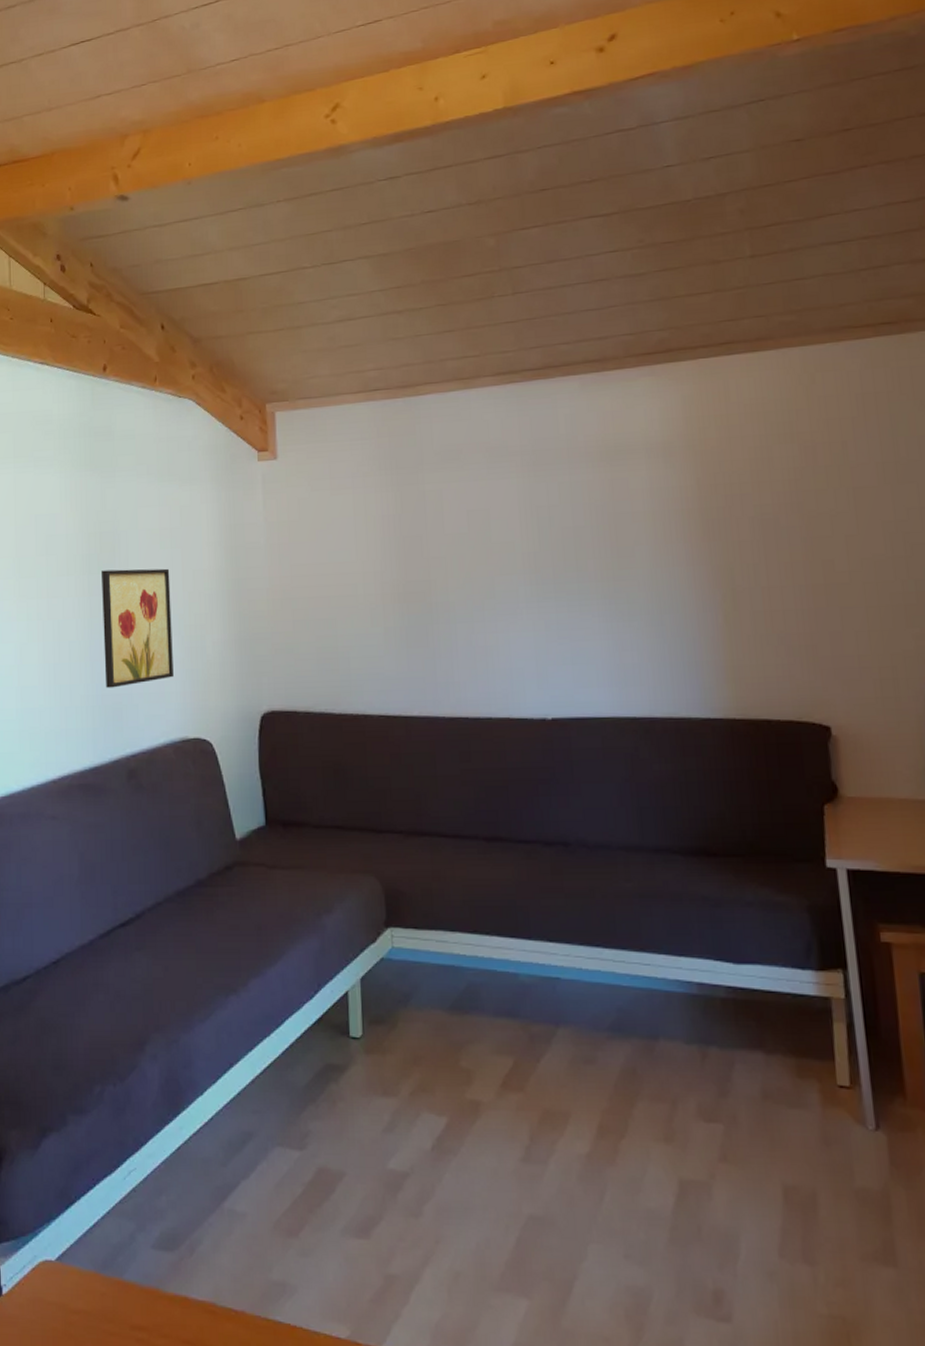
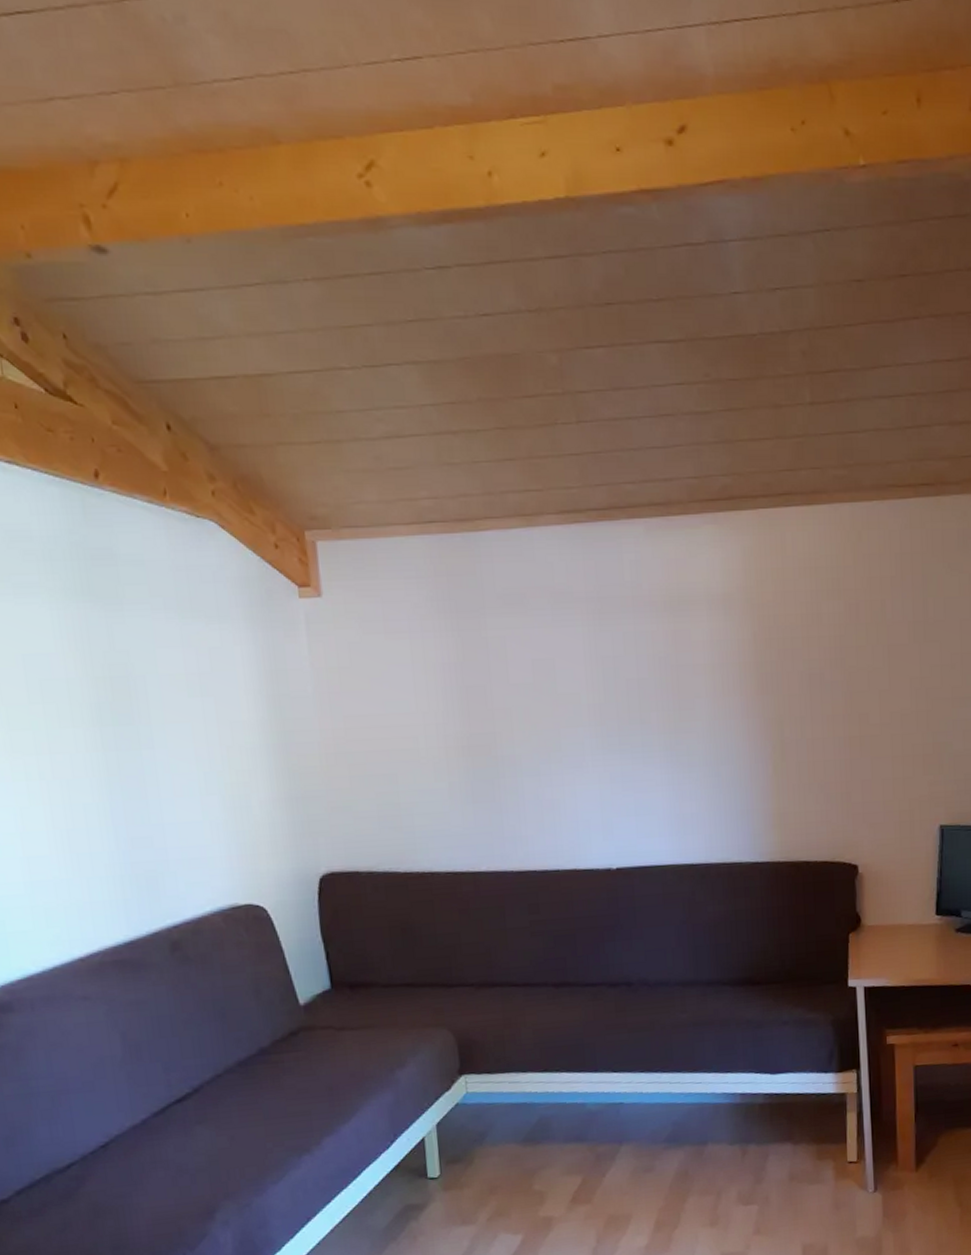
wall art: present [102,568,174,688] -> none [117,719,216,855]

